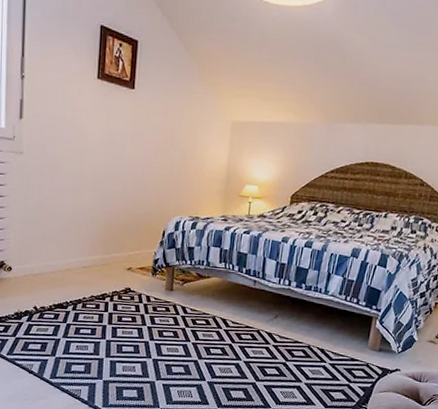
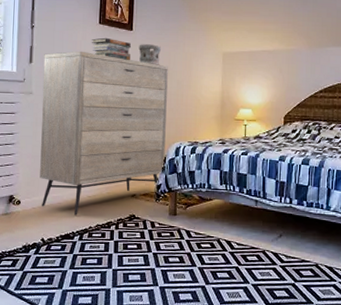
dresser: none [32,108,172,285] -> present [40,51,168,216]
book stack: none [88,95,133,123] -> present [91,37,132,60]
ceramic vessel: none [140,105,166,131] -> present [139,44,162,65]

